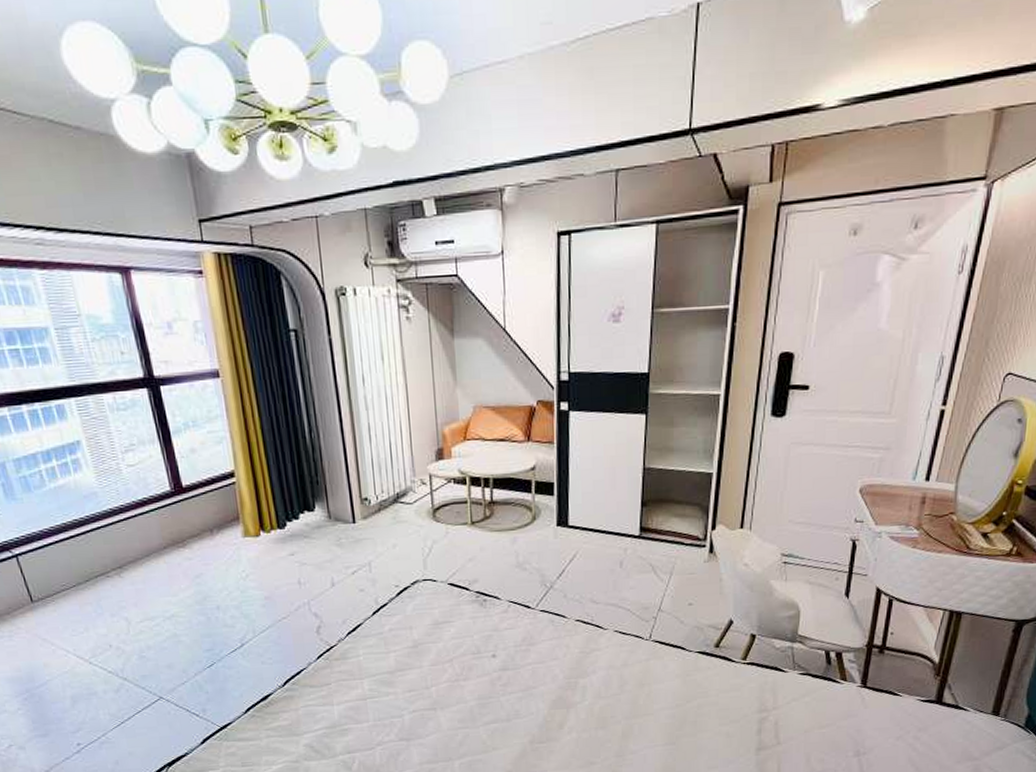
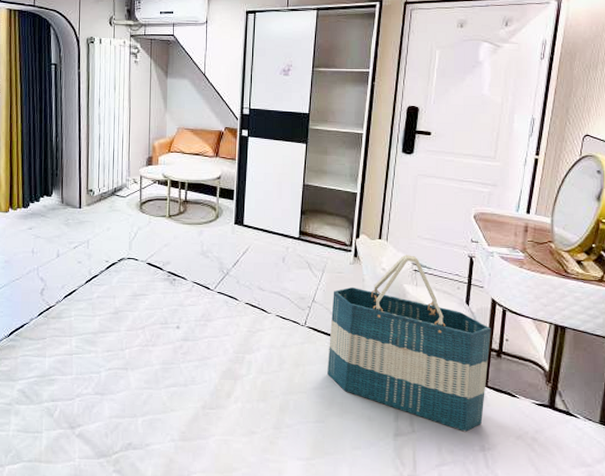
tote bag: none [678,544,874,738] -> present [327,255,491,432]

